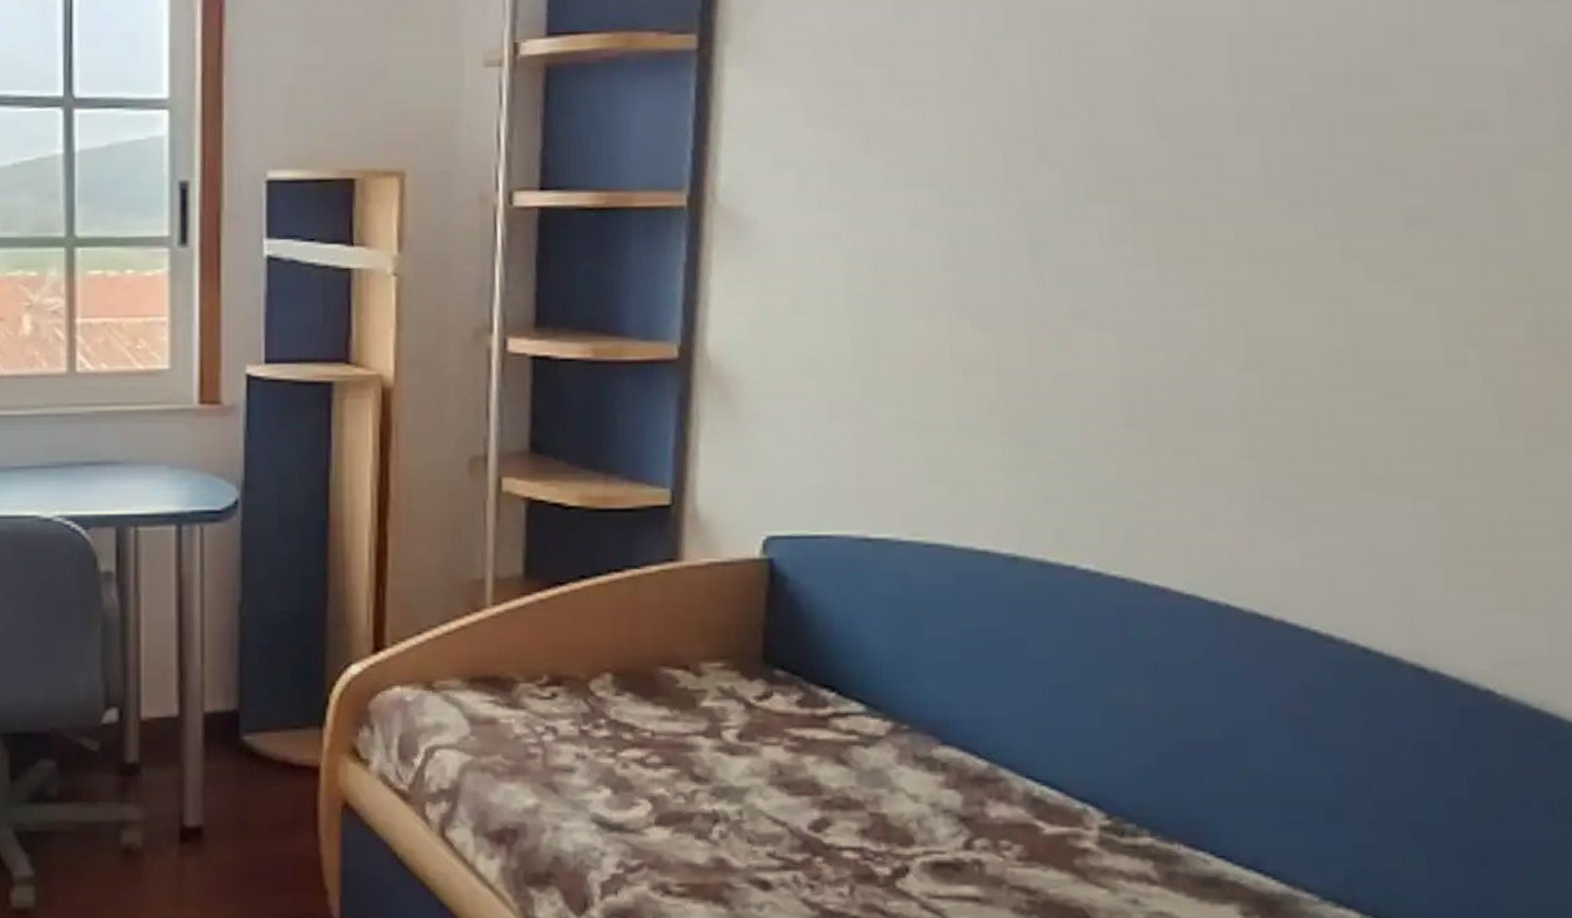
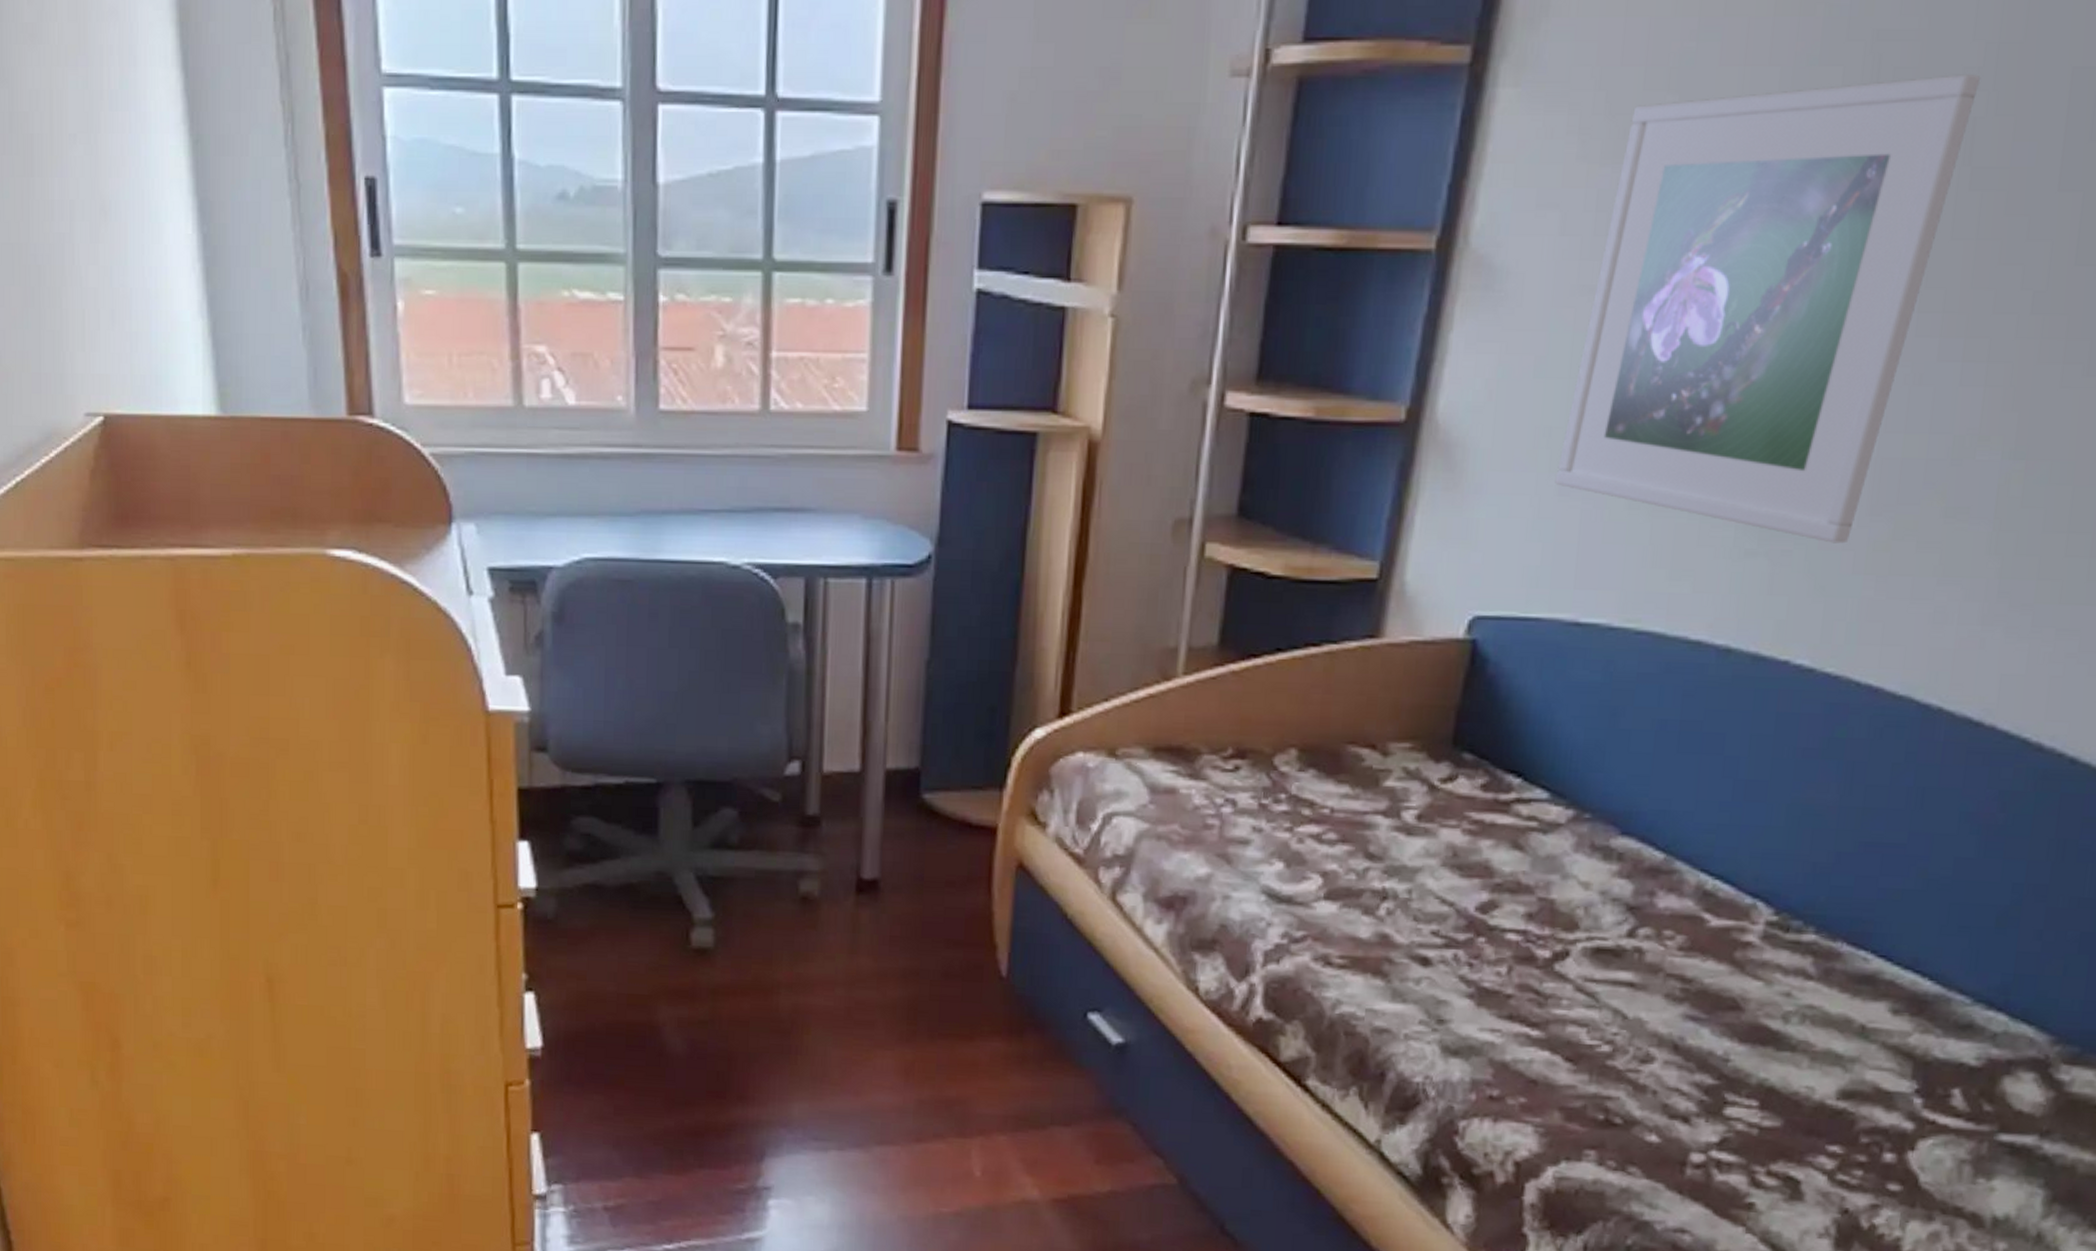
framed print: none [826,43,1150,454] -> present [1555,74,1981,544]

